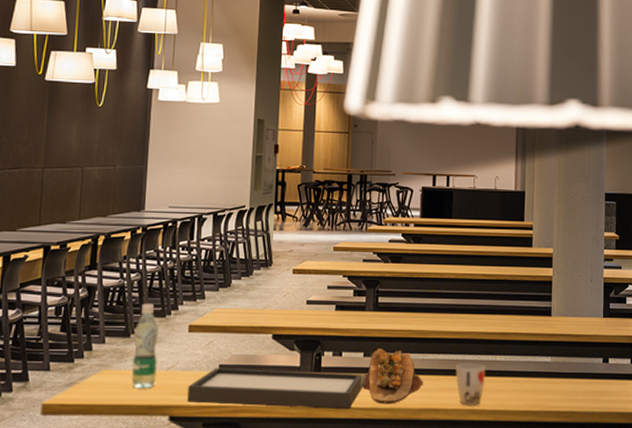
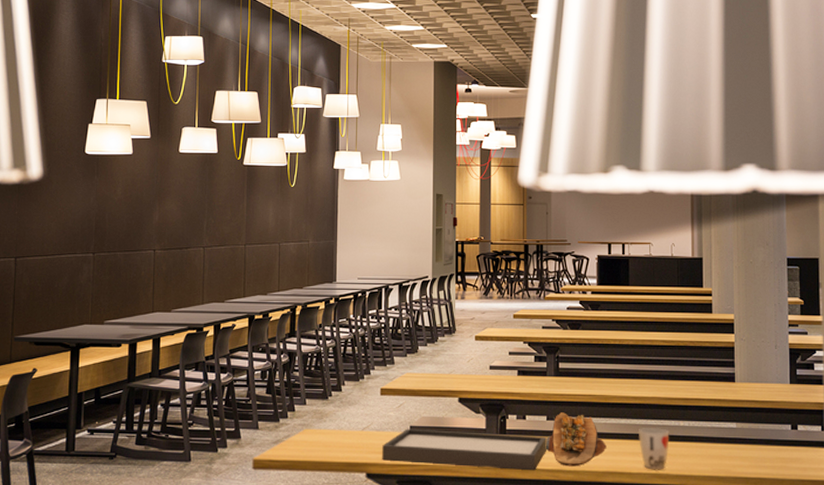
bottle: present [131,303,159,388] -> none [330,368,354,447]

